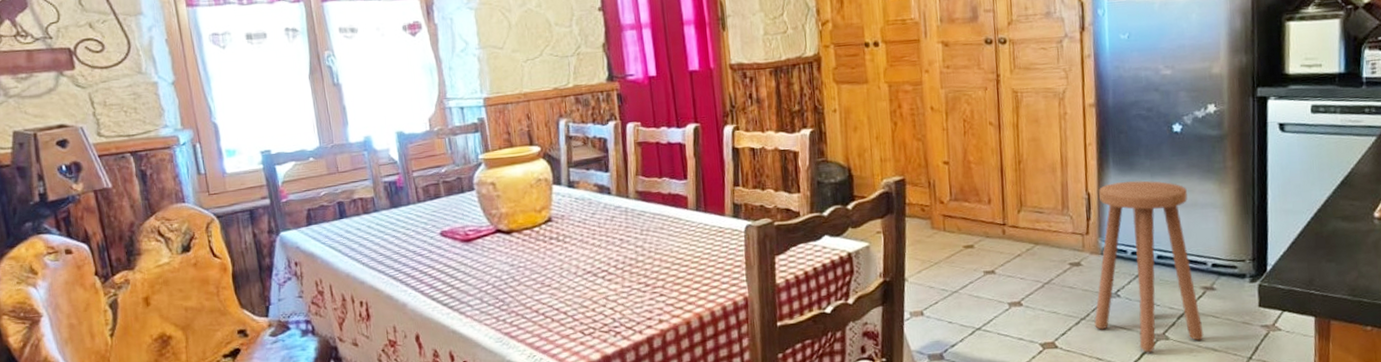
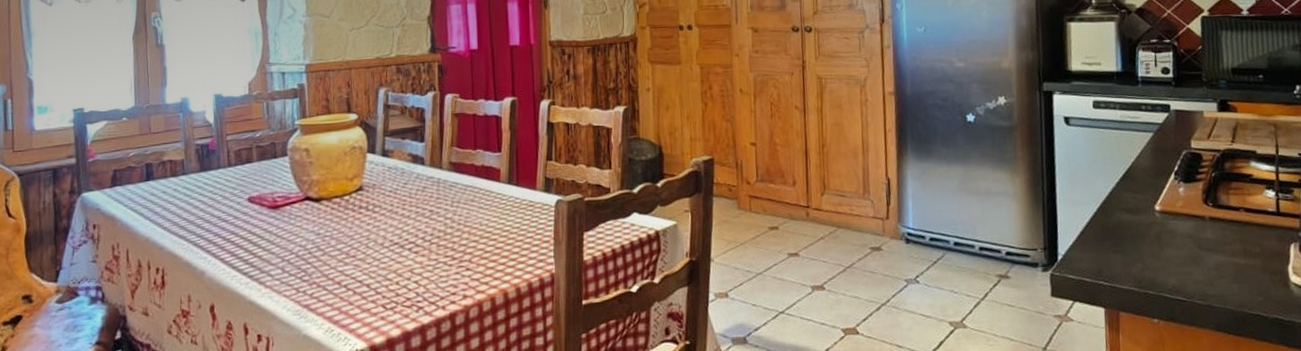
stool: present [1094,180,1204,353] -> none [894,168,1000,341]

